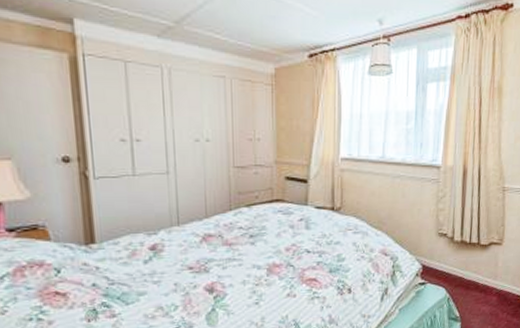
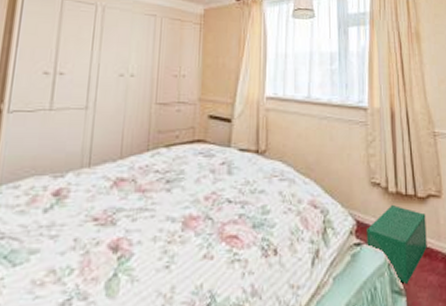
storage bin: none [430,251,486,313] -> present [367,204,427,284]

